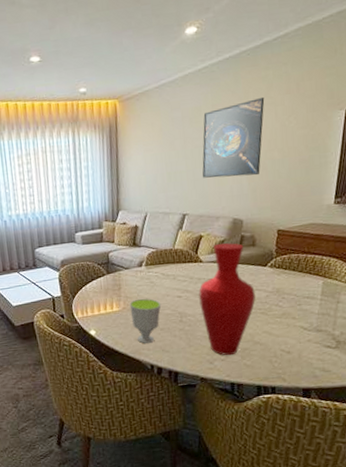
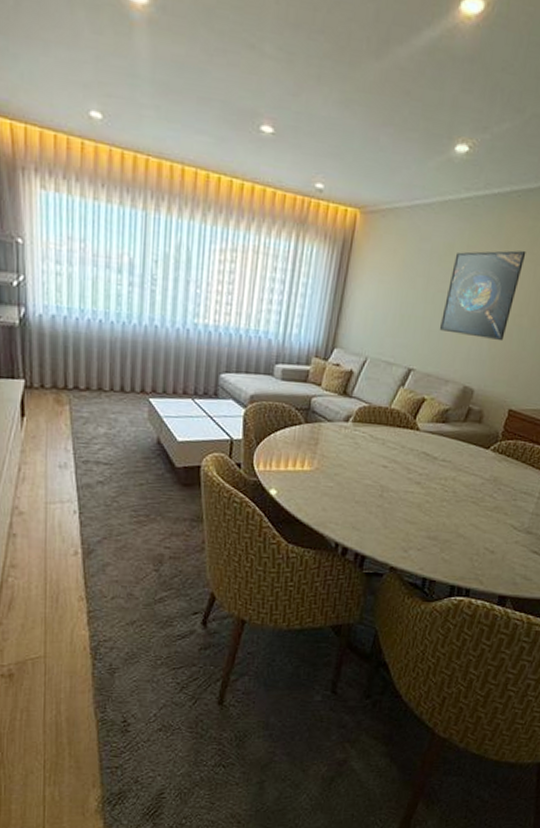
cup: present [129,298,162,344] -> none [323,460,362,517]
vase: present [199,243,255,356] -> none [406,411,471,546]

